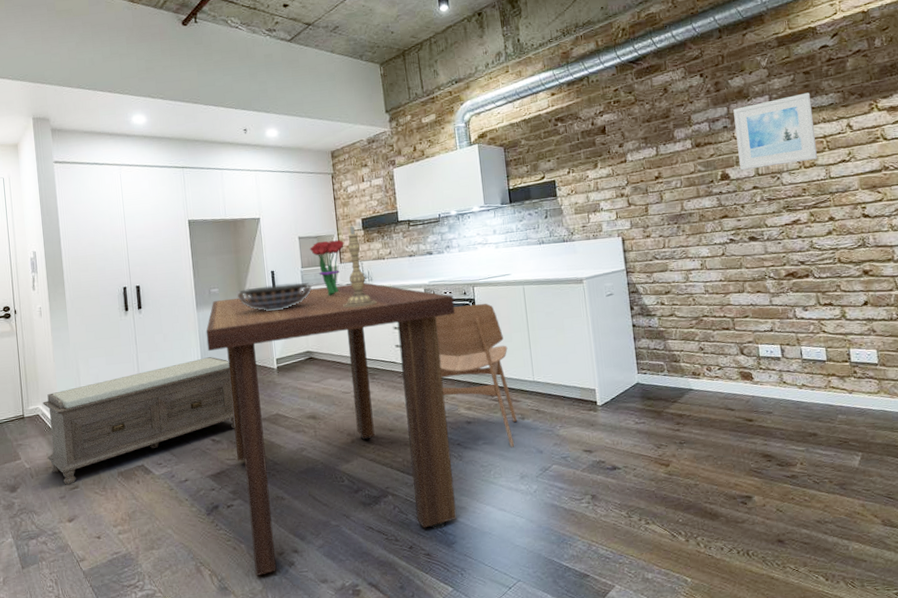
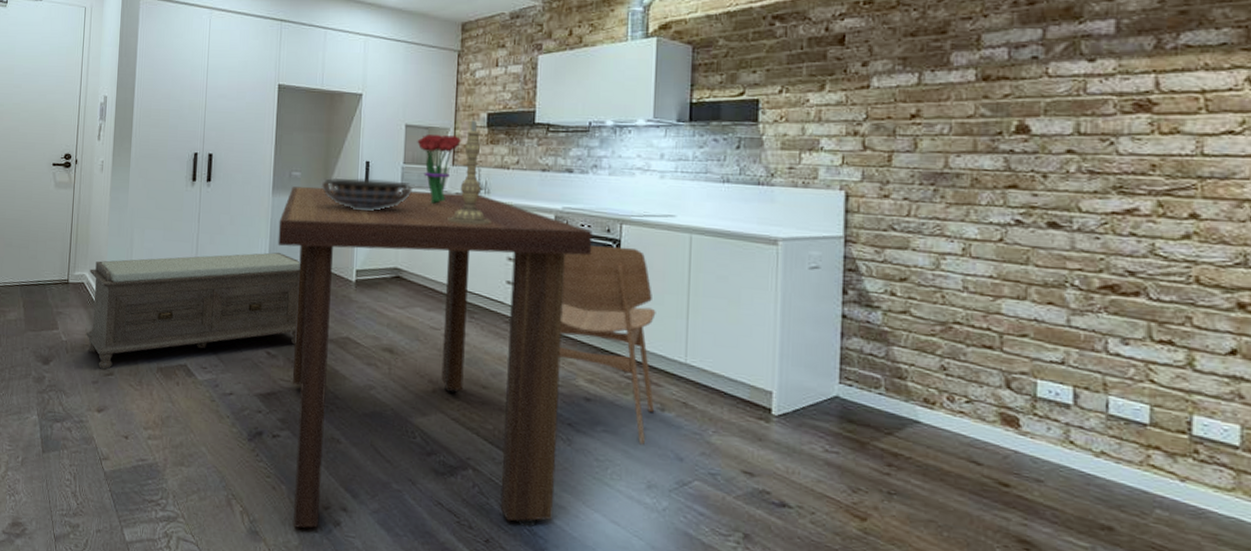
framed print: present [733,92,818,171] -> none [1050,22,1189,124]

